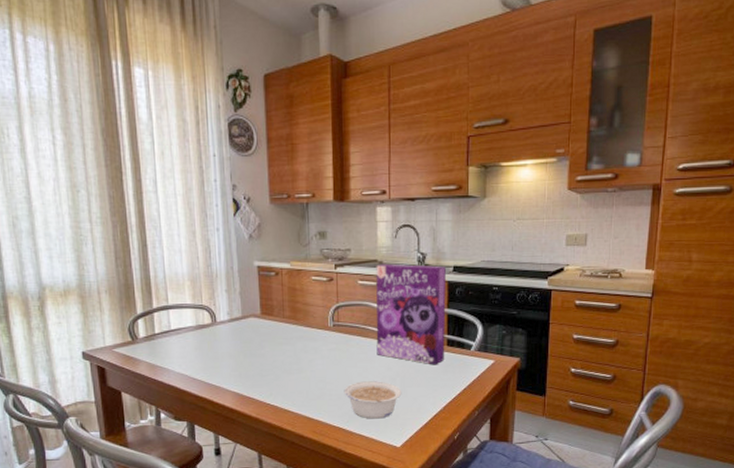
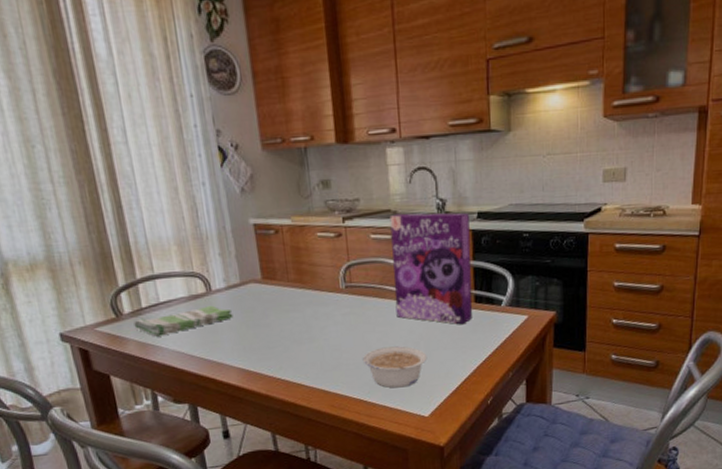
dish towel: none [147,335,233,360] -> present [134,305,233,337]

